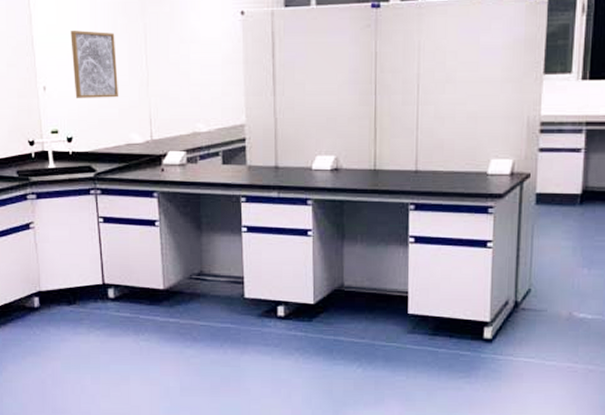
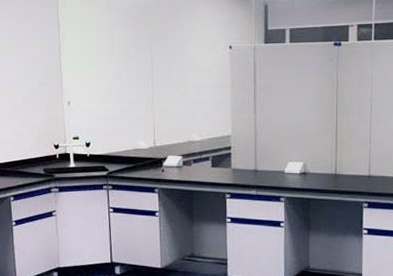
wall art: present [70,30,118,98] -> none [91,58,129,112]

